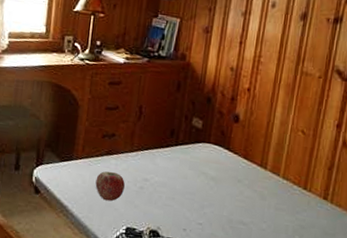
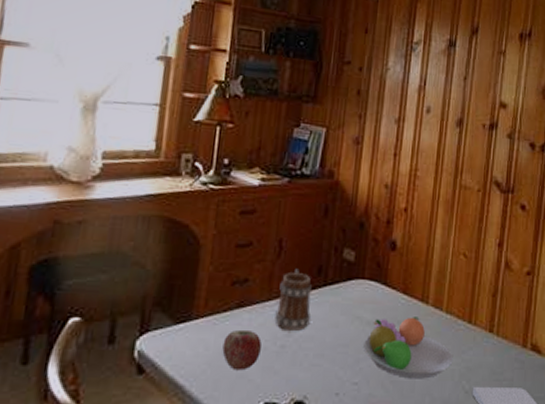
mug: none [135,129,165,178] -> present [275,268,312,331]
fruit bowl: none [208,176,288,229] -> present [364,317,453,379]

